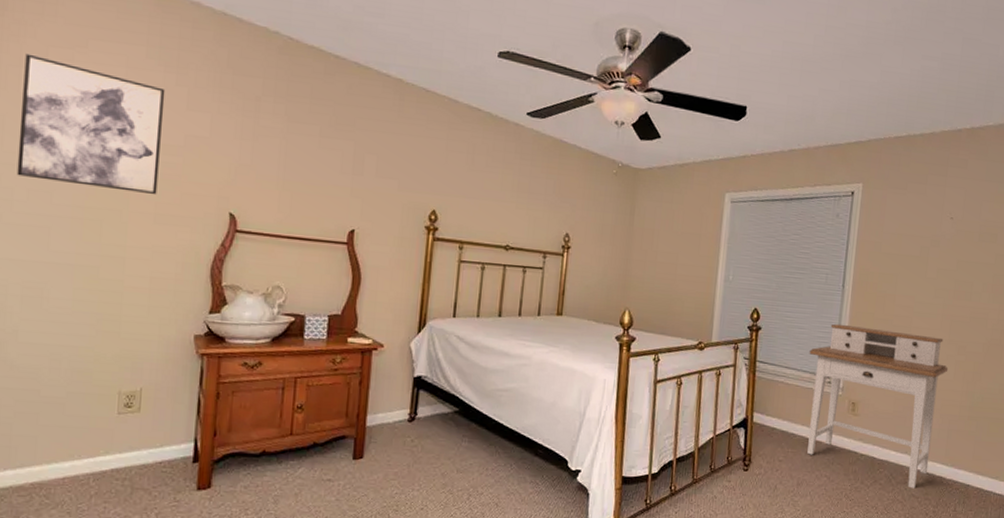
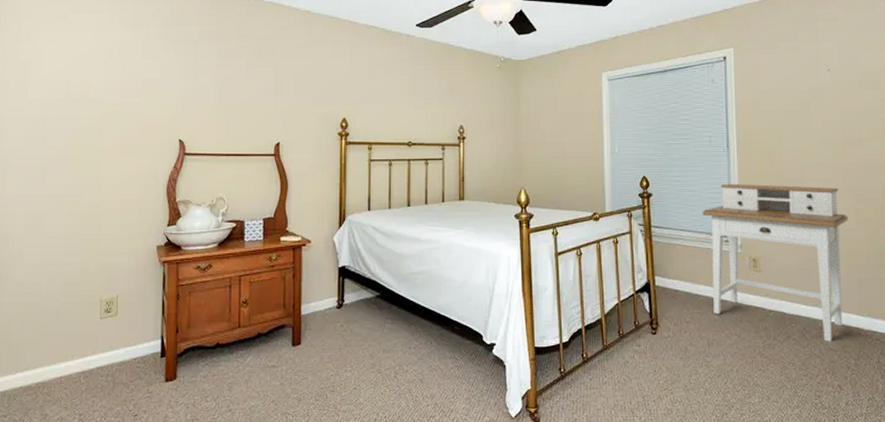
wall art: present [16,53,166,195] -> none [19,31,125,132]

